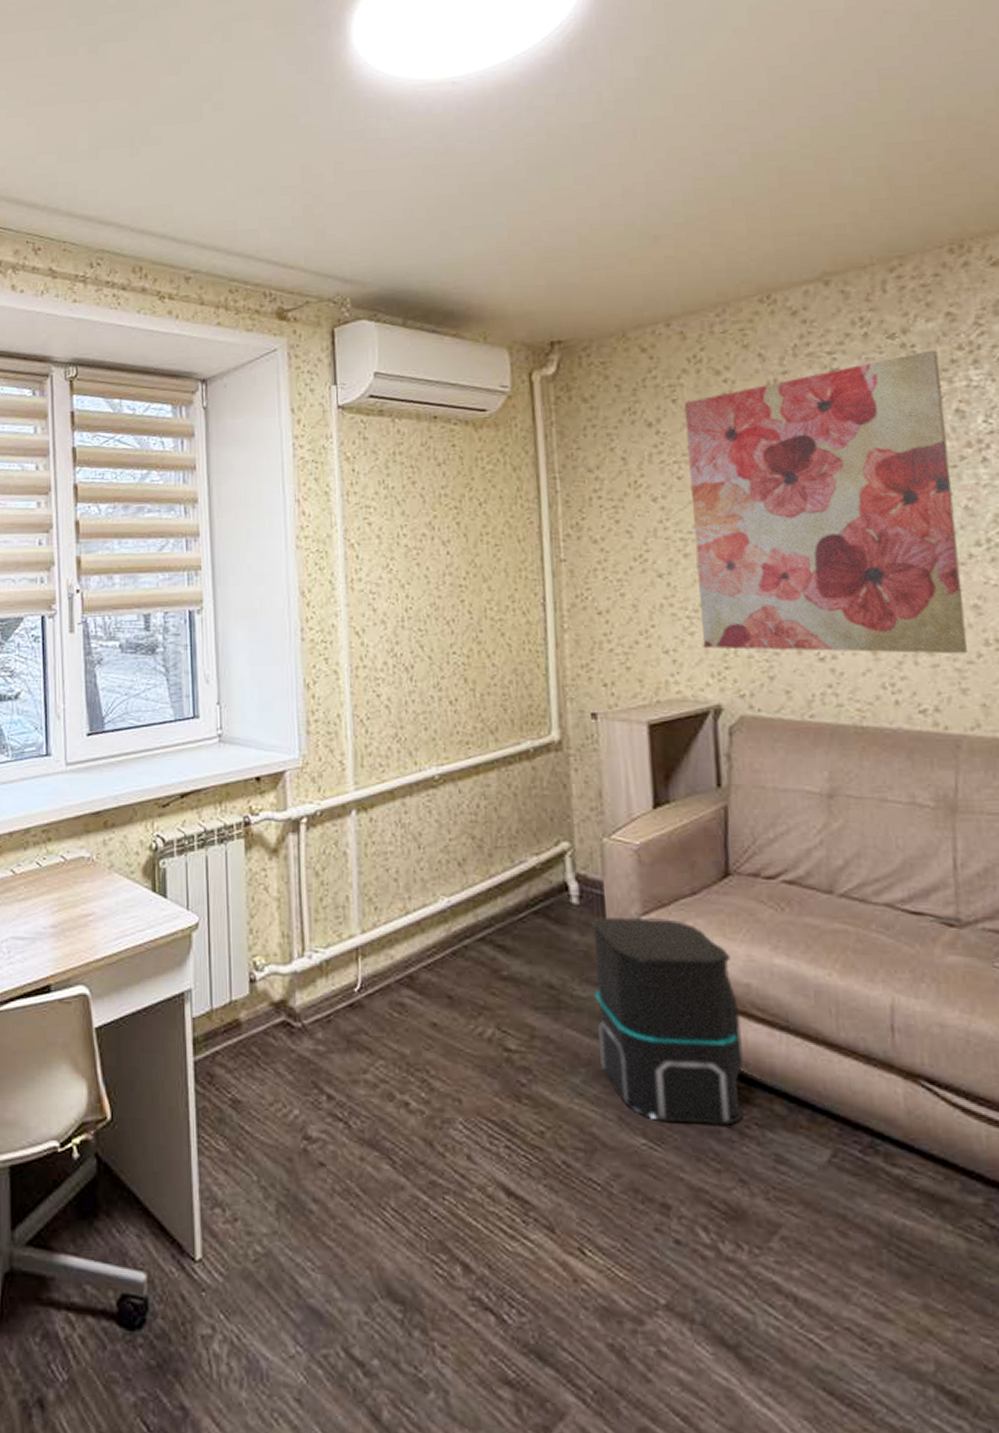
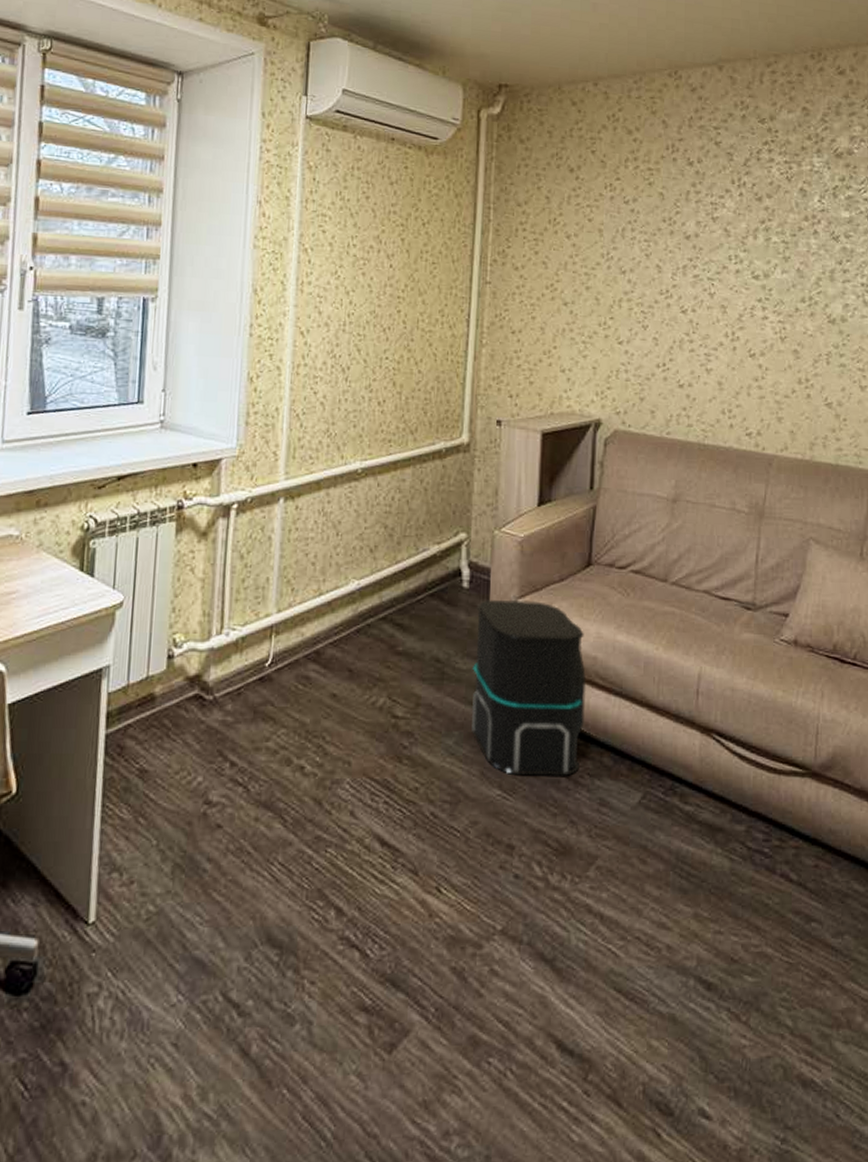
wall art: present [684,350,968,654] -> none [592,136,793,390]

